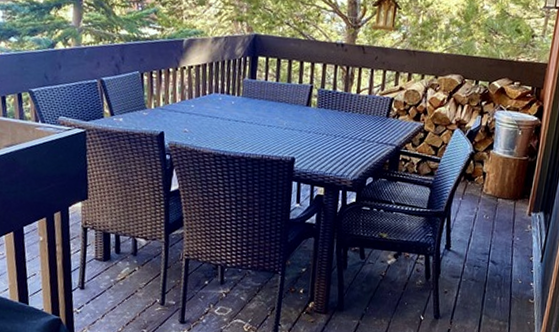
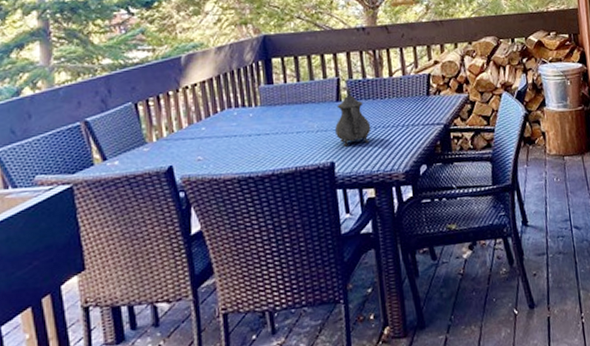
teapot: none [300,95,332,148] -> present [335,87,371,147]

